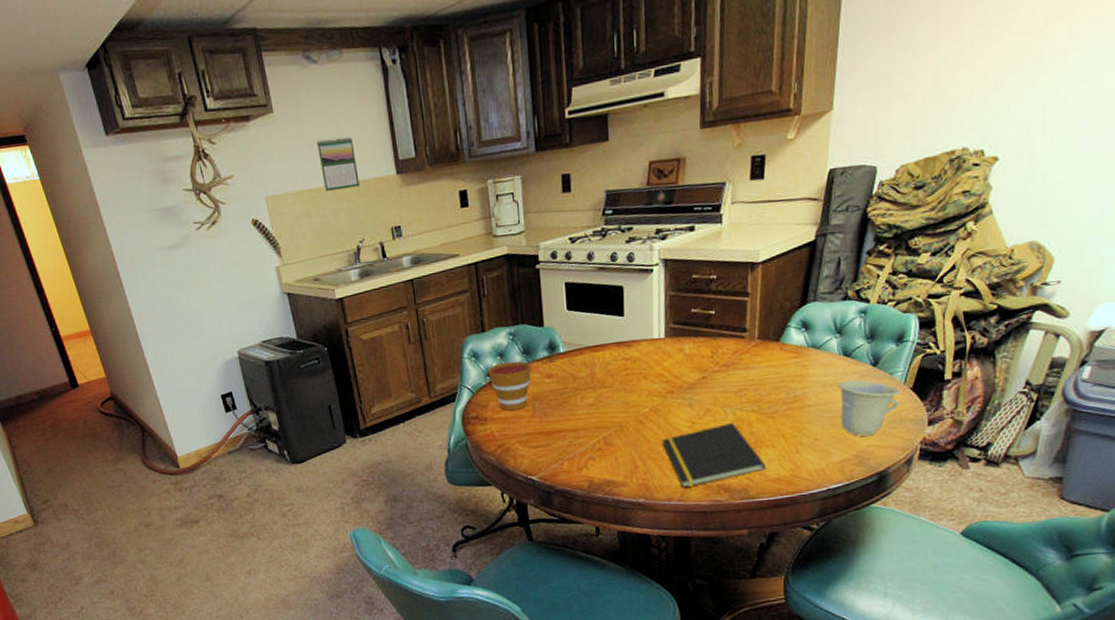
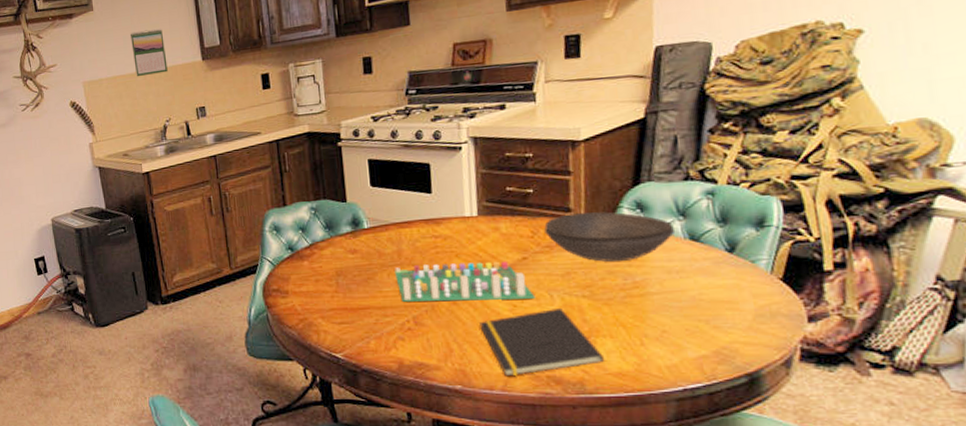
cup: present [483,361,532,411] -> none [285,235,334,285]
board game: none [588,380,712,423] -> present [395,261,536,302]
bowl: none [723,331,831,379] -> present [544,211,674,263]
cup: present [837,379,901,437] -> none [685,267,768,332]

